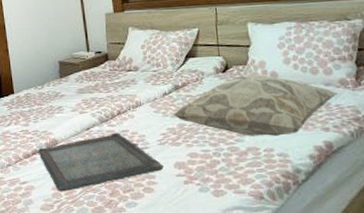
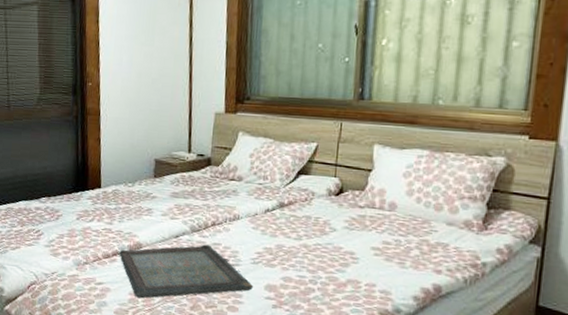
decorative pillow: present [173,73,338,136] -> none [272,201,459,272]

